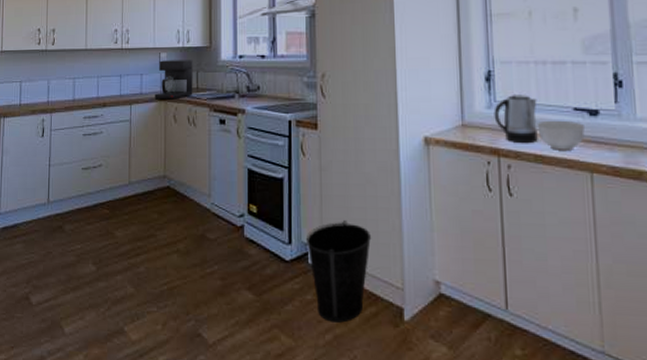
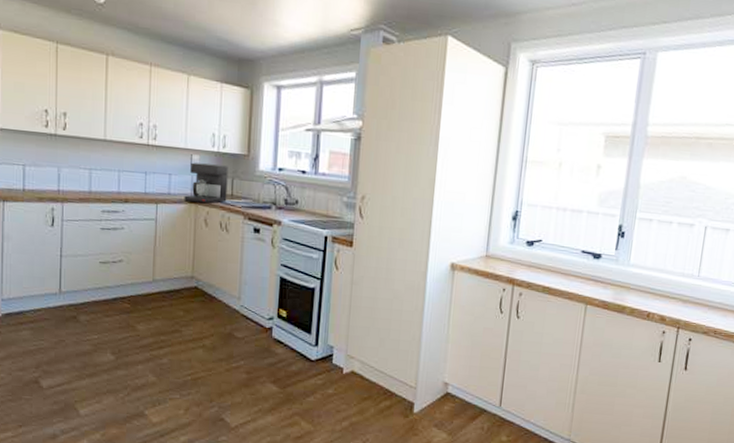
bucket: present [305,221,371,323] -> none [331,329,392,413]
kettle: present [494,95,538,143] -> none [514,234,553,276]
bowl: present [537,120,585,150] -> none [549,258,588,285]

